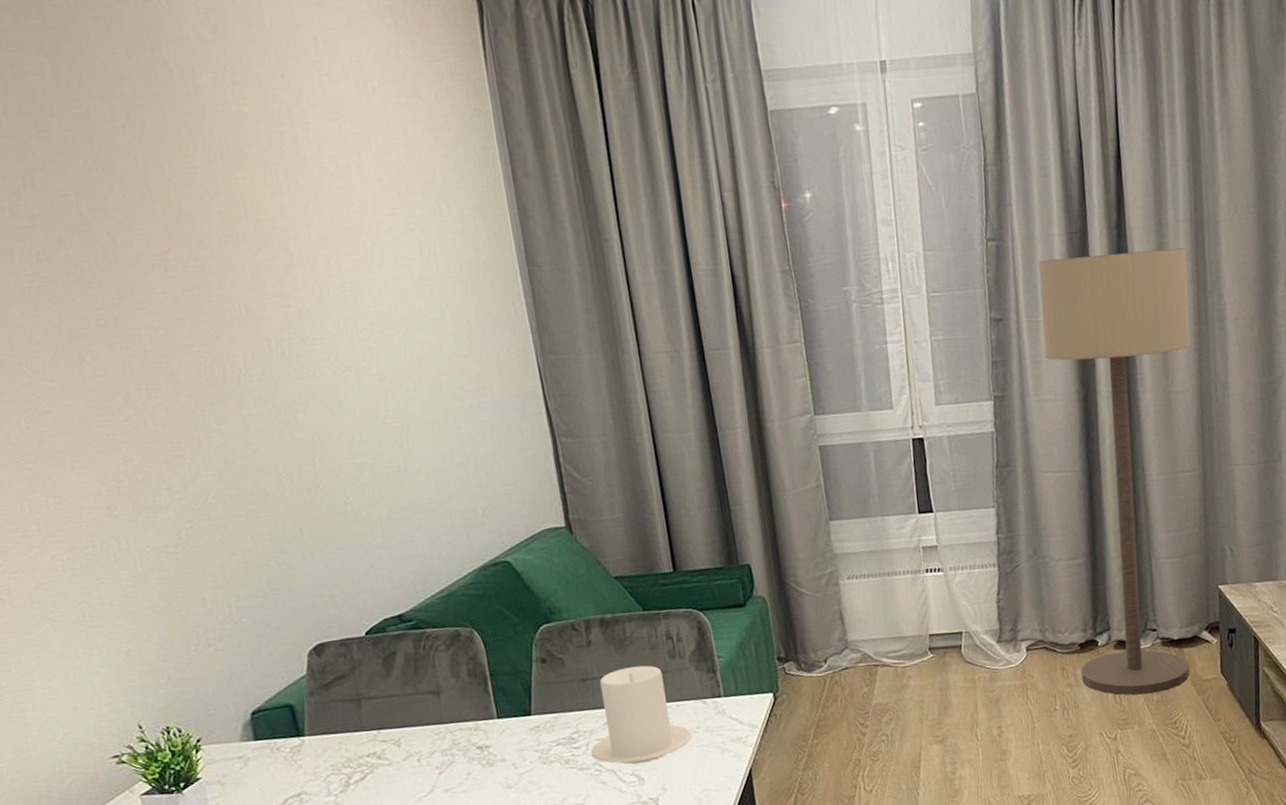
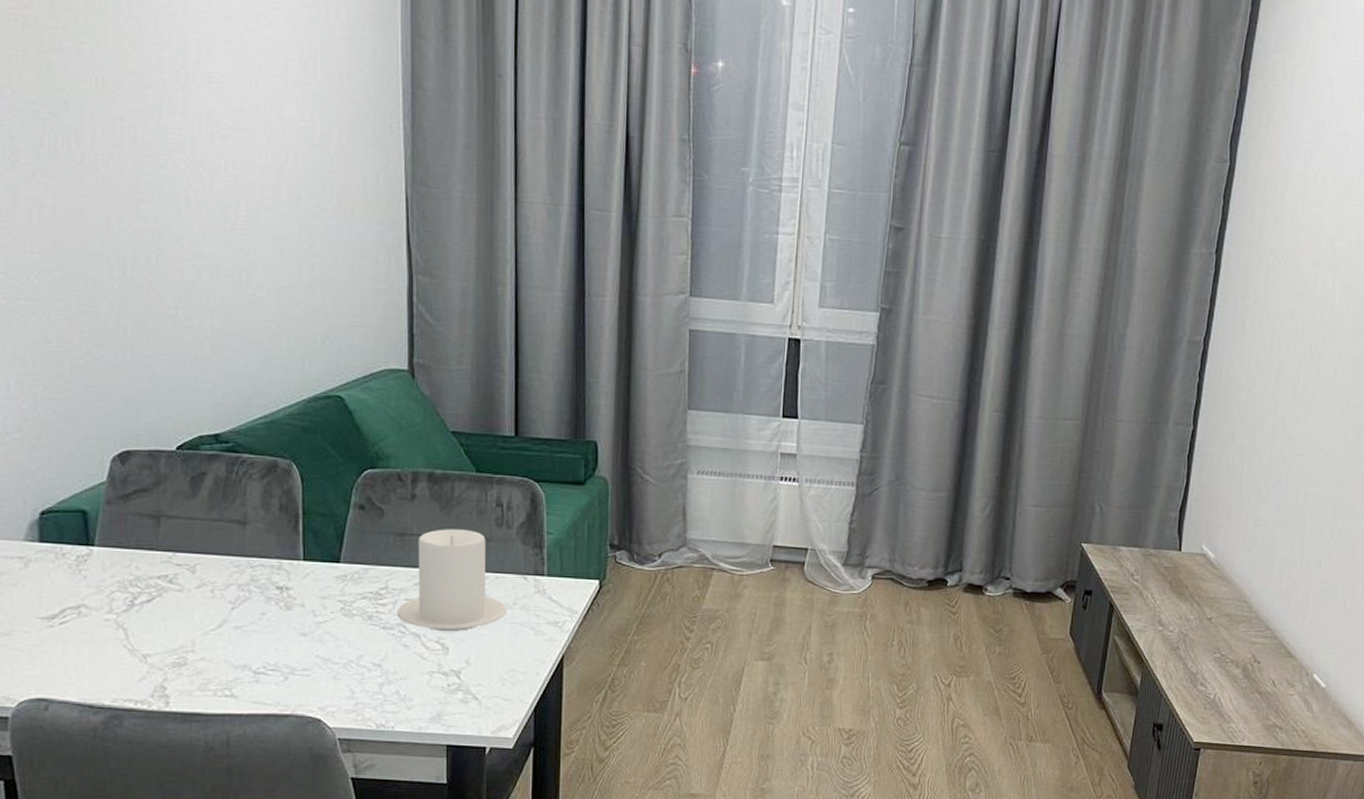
floor lamp: present [1038,247,1191,695] -> none [924,173,1106,644]

